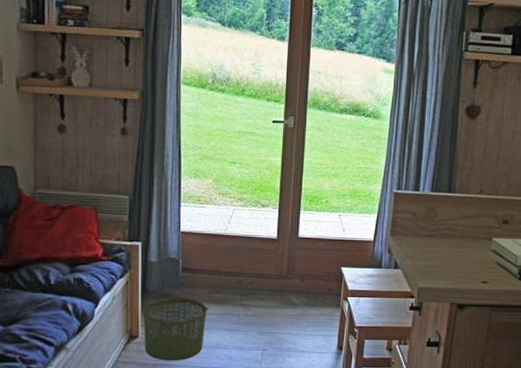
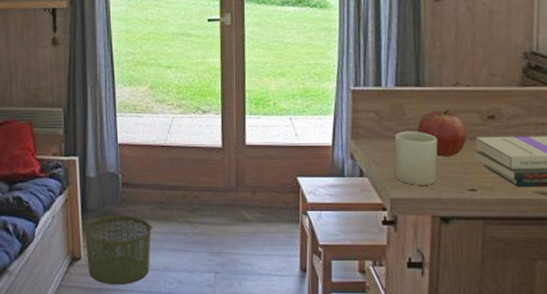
mug: none [423,230,461,277] -> present [394,131,438,185]
fruit: none [445,213,485,254] -> present [417,109,467,156]

